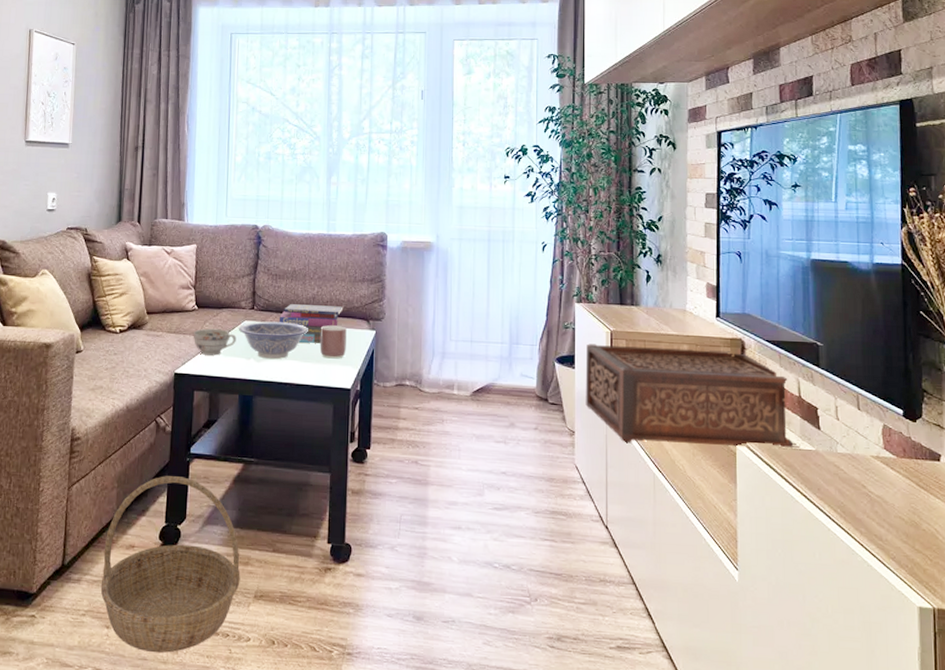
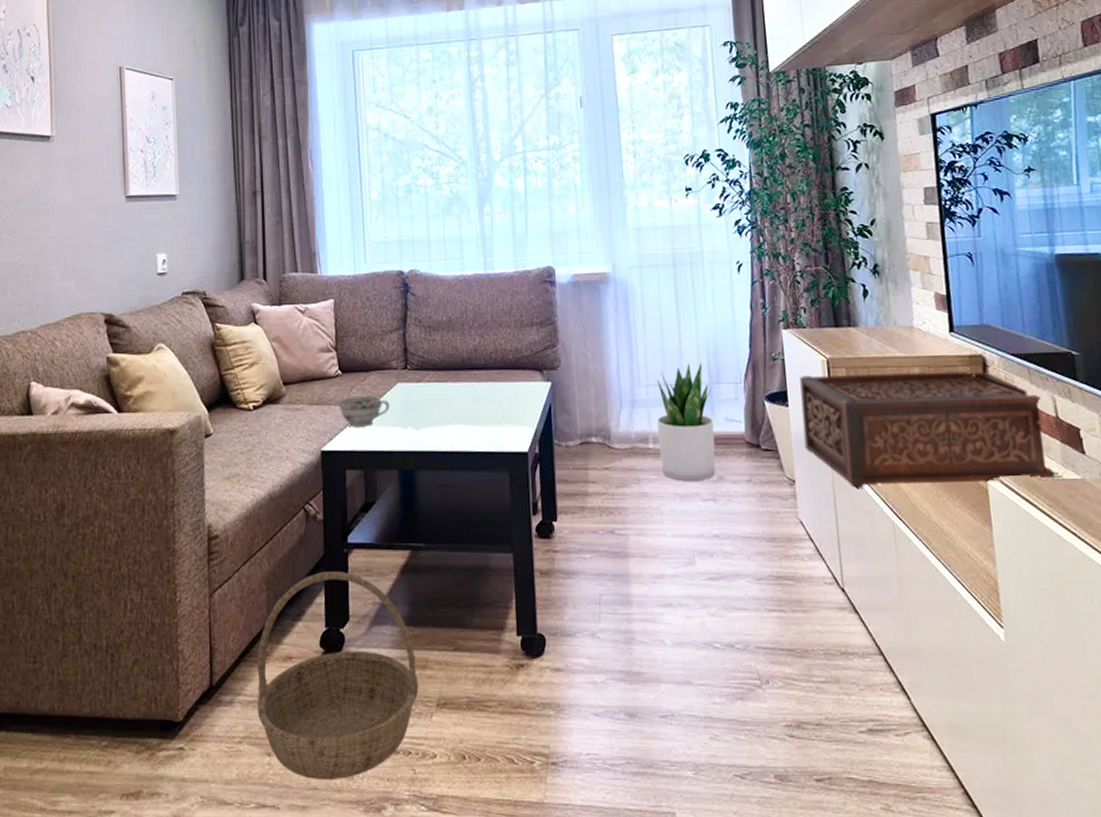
decorative bowl: present [238,321,309,360] -> none [390,380,474,426]
books: present [280,304,344,343] -> none [438,357,511,403]
mug: present [319,325,347,359] -> none [486,379,519,419]
planter: none [462,325,511,426] -> present [657,363,716,482]

